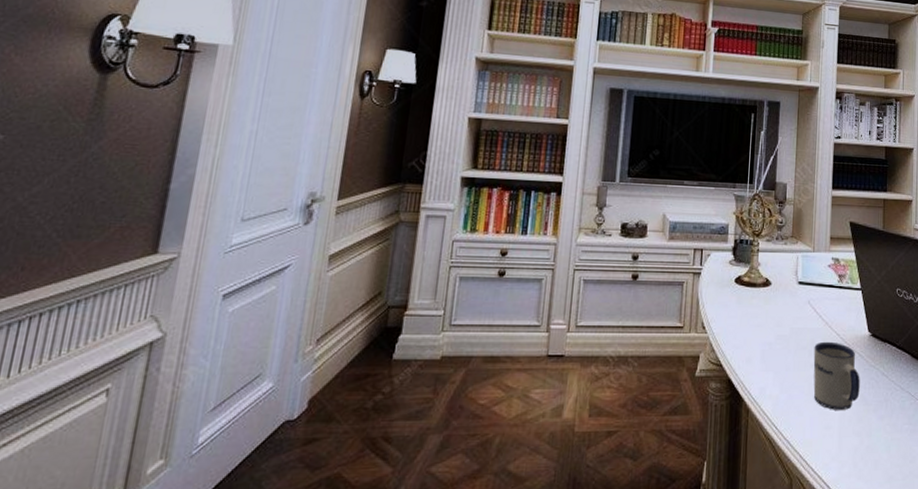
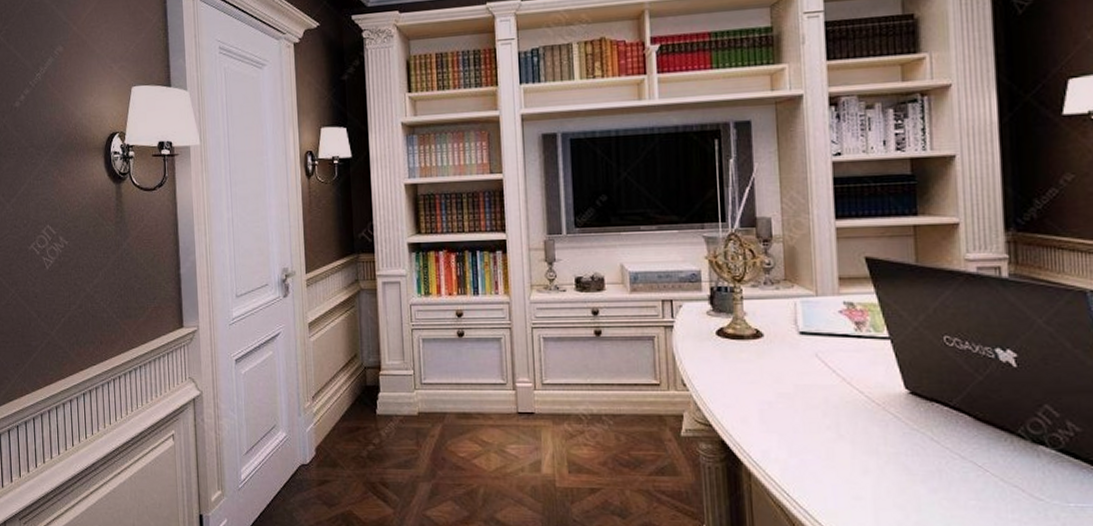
mug: present [813,341,860,410] -> none [829,400,899,479]

